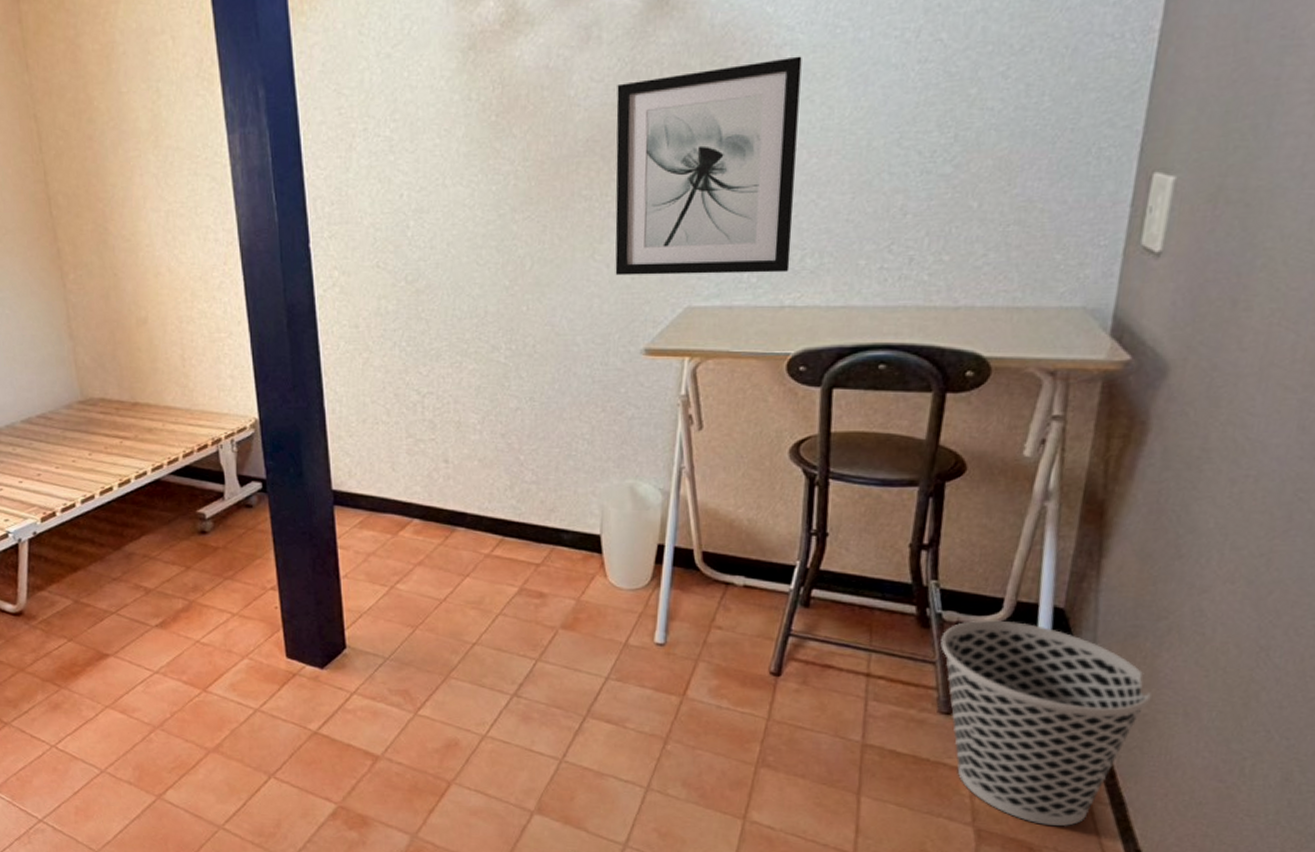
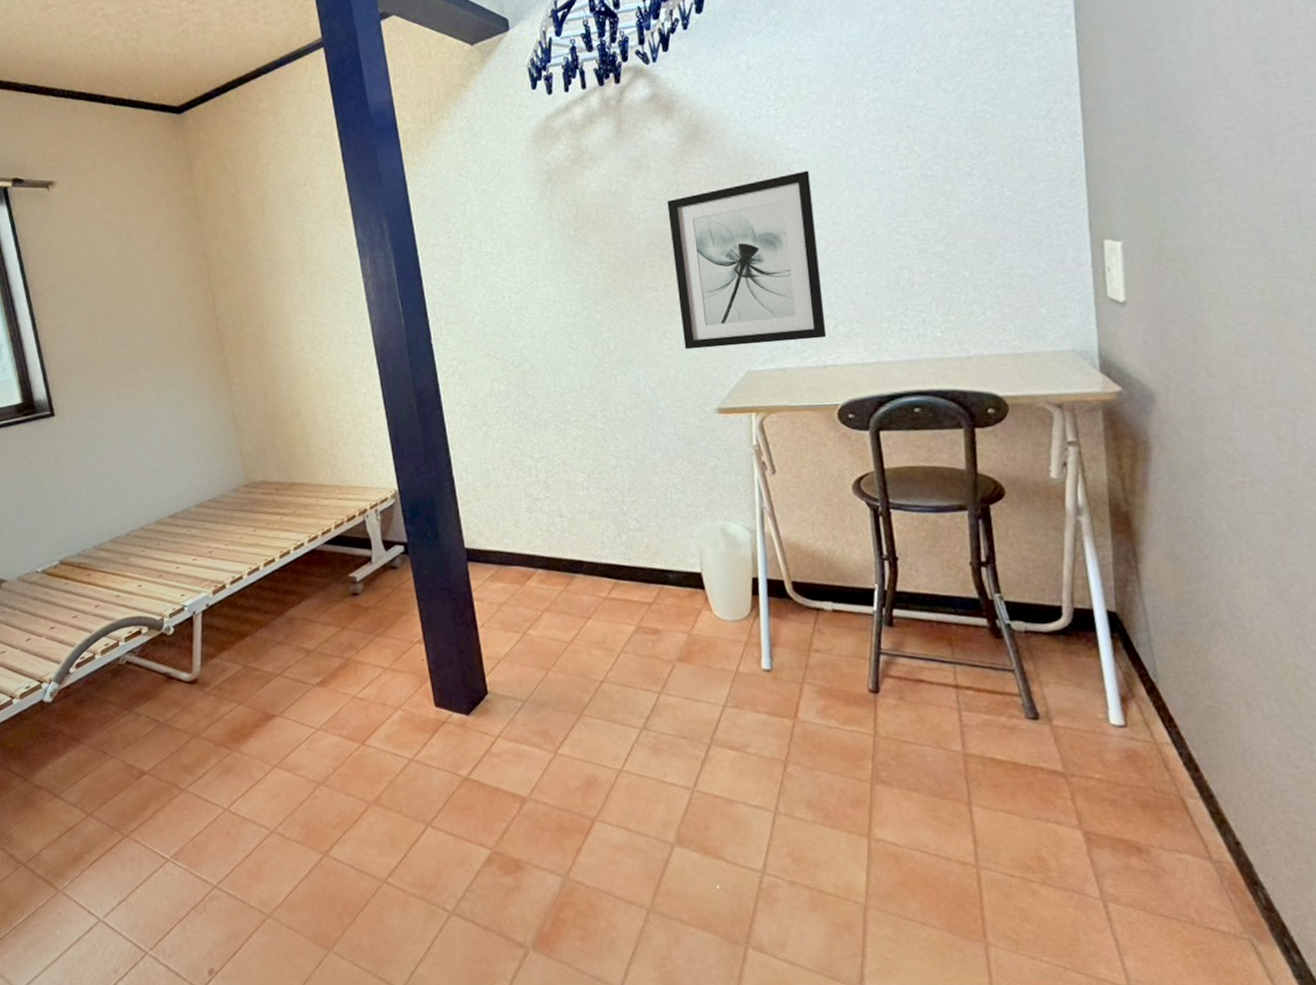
wastebasket: present [940,620,1154,826] -> none [1014,626,1214,823]

